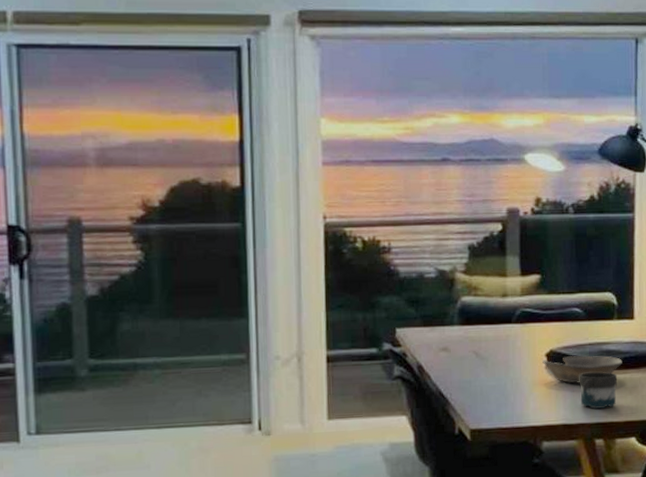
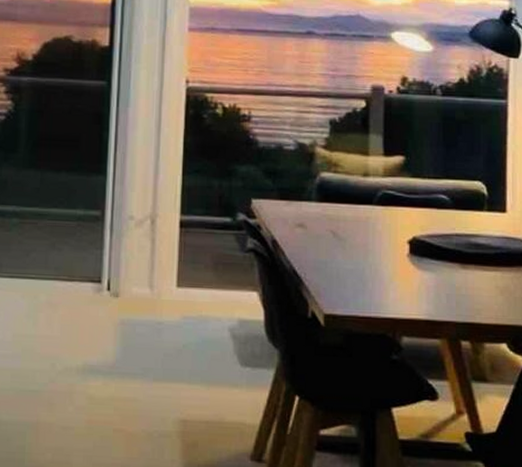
bowl: present [542,356,622,384] -> none [405,246,493,276]
mug: present [579,372,618,409] -> none [444,266,487,307]

